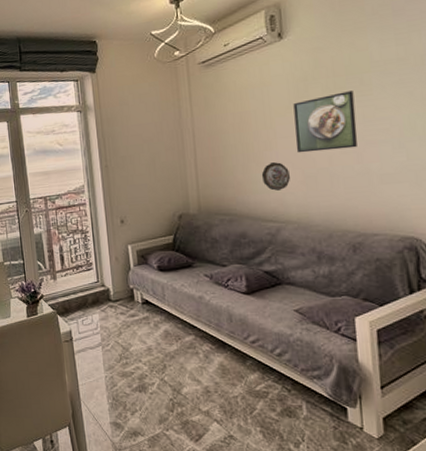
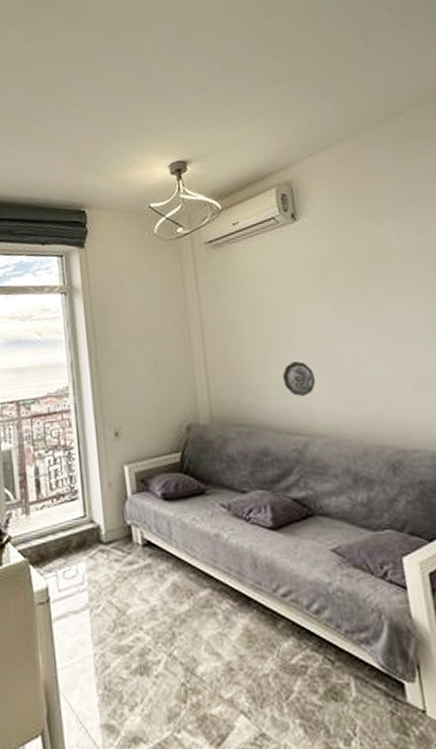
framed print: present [293,91,358,153] -> none [313,281,386,352]

